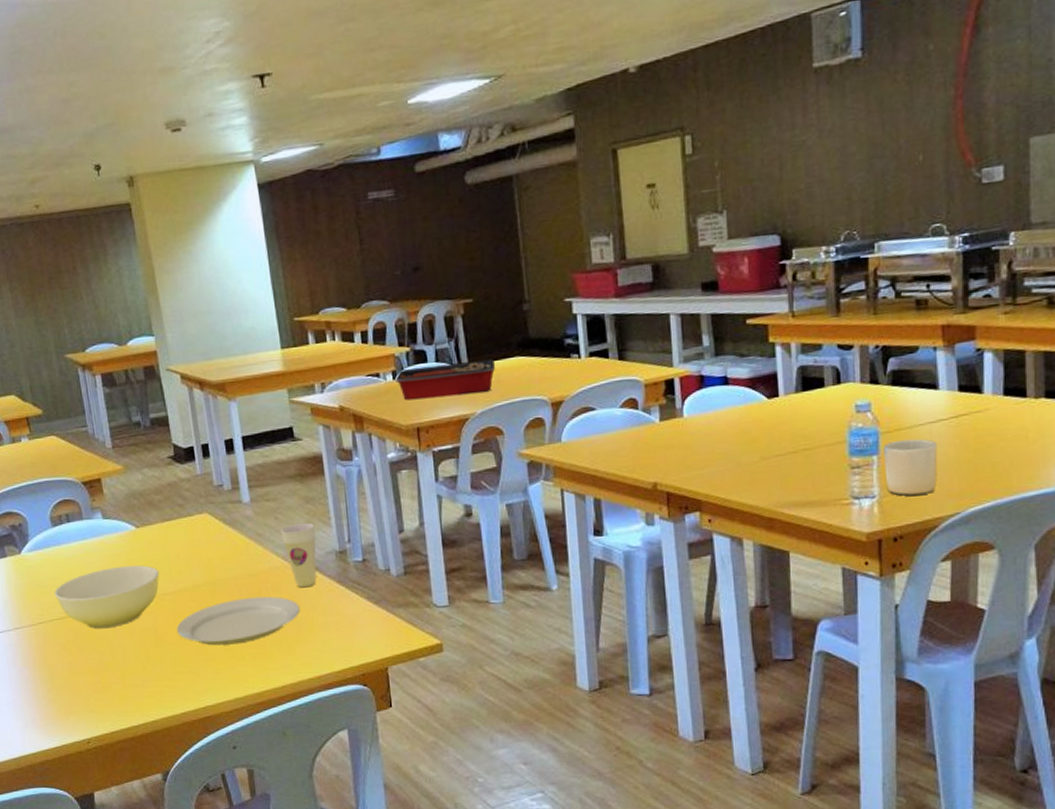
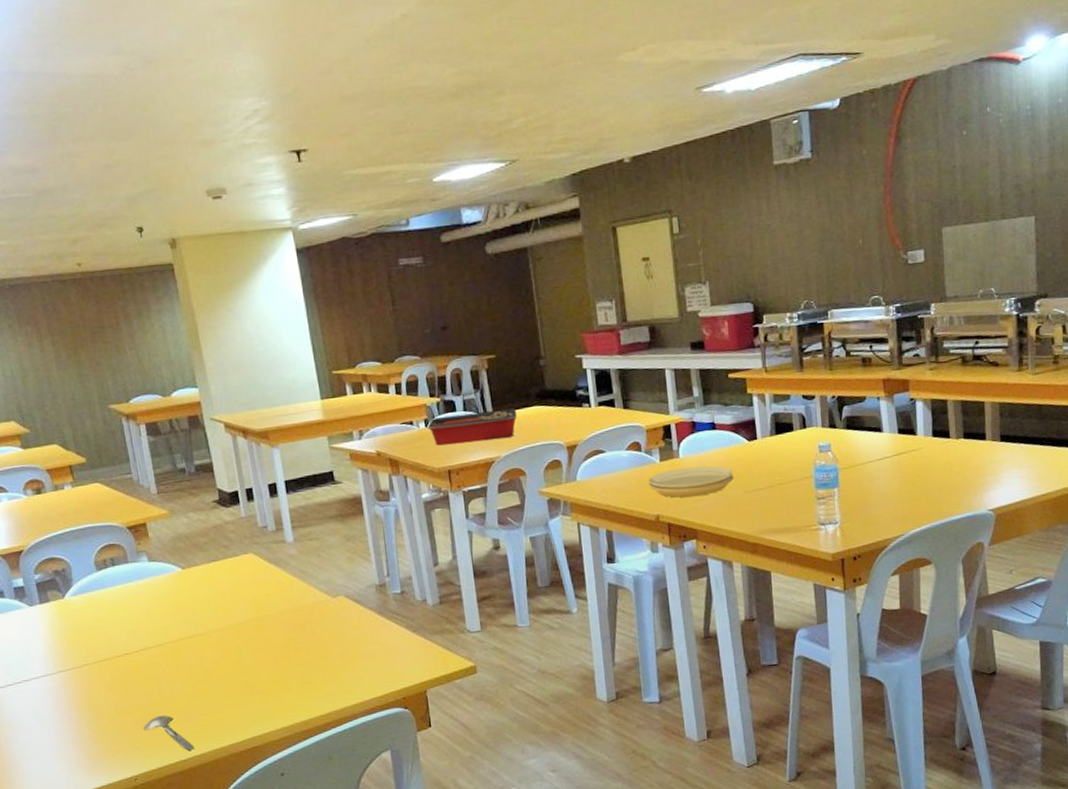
bowl: present [55,565,160,629] -> none [100,604,206,668]
spoon: none [96,678,146,716] -> present [143,715,194,750]
plate: present [176,596,301,646] -> none [223,629,344,678]
cup: present [280,522,317,588] -> none [323,559,359,620]
plate: none [645,426,749,463] -> present [648,465,735,498]
mug: present [884,438,938,496] -> none [842,473,885,522]

